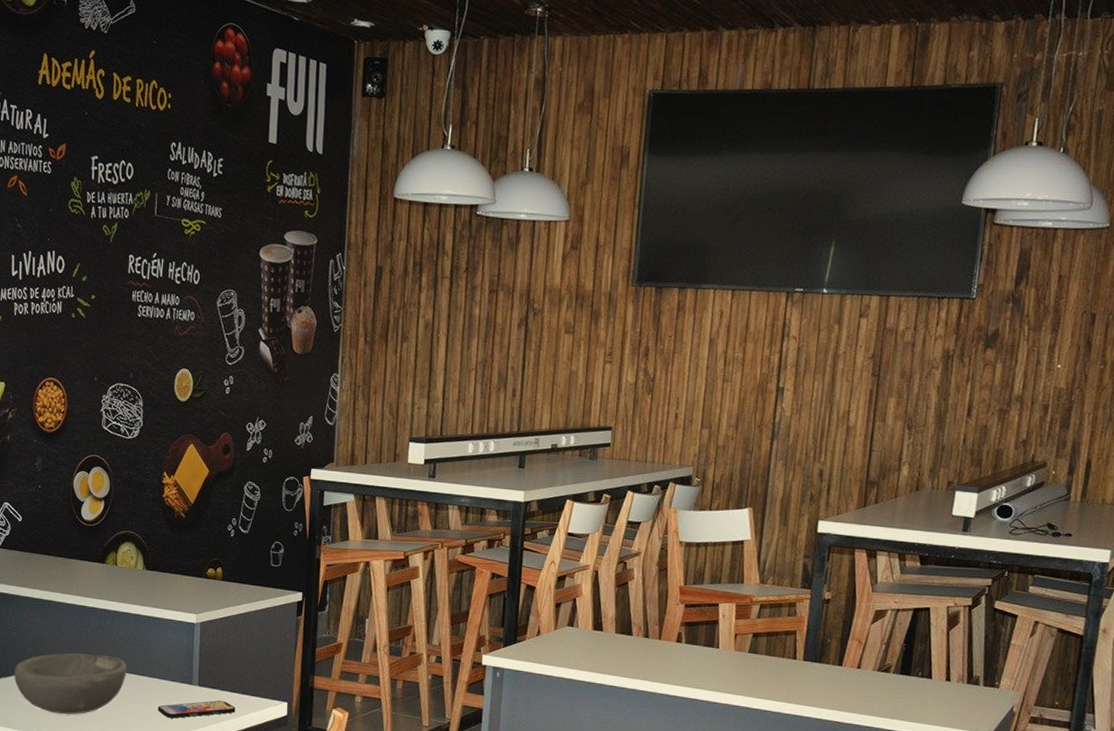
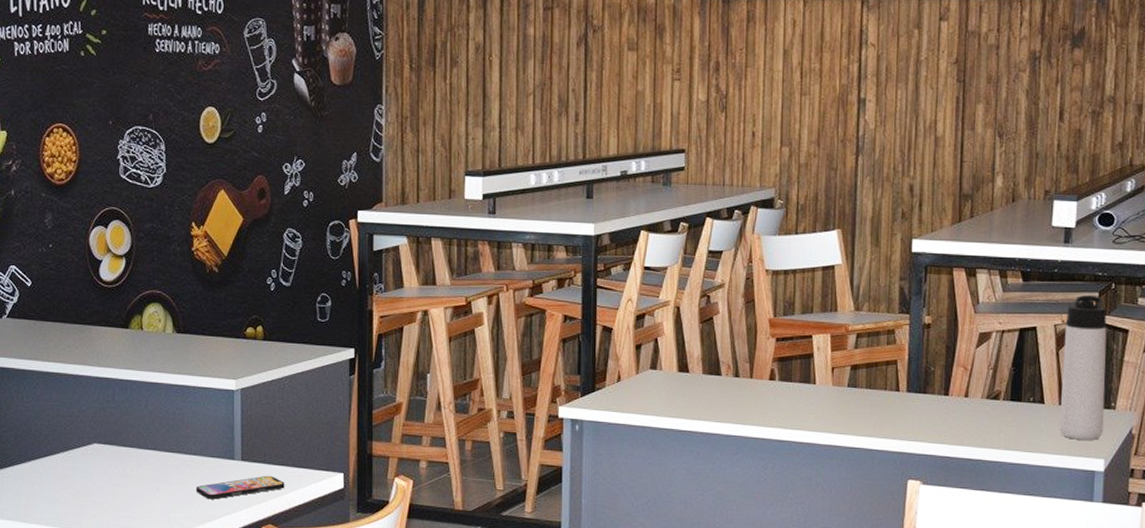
bowl: present [14,653,128,715] -> none [28,432,159,502]
thermos bottle: none [944,581,998,715] -> present [1059,295,1107,440]

